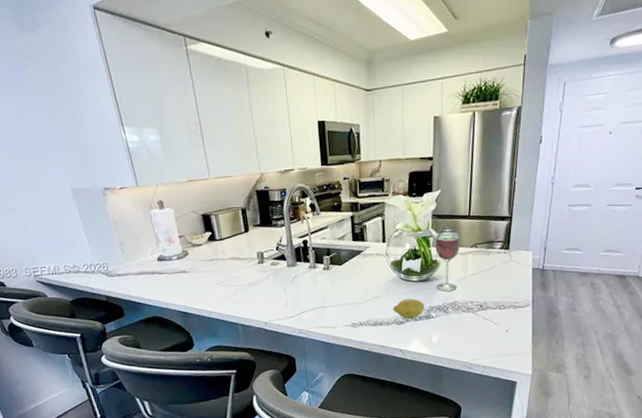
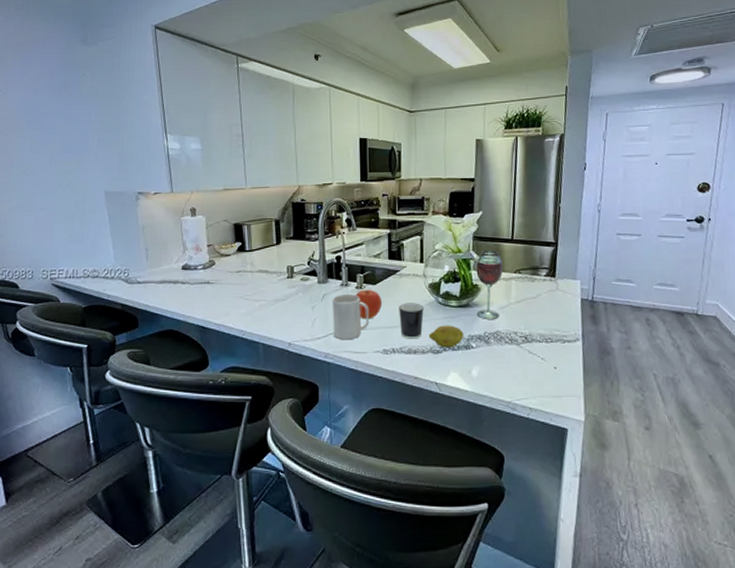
mug: none [301,275,337,317] -> present [332,294,369,340]
fruit: none [323,269,349,298] -> present [355,289,383,320]
mug: none [364,280,388,313] -> present [399,303,424,339]

